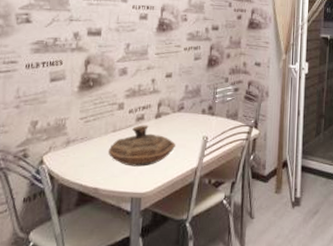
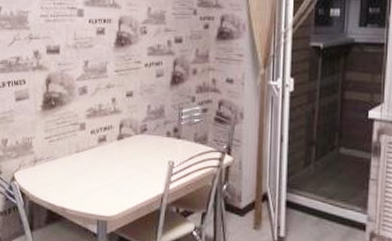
decorative bowl: present [108,125,175,167] -> none [72,146,139,190]

